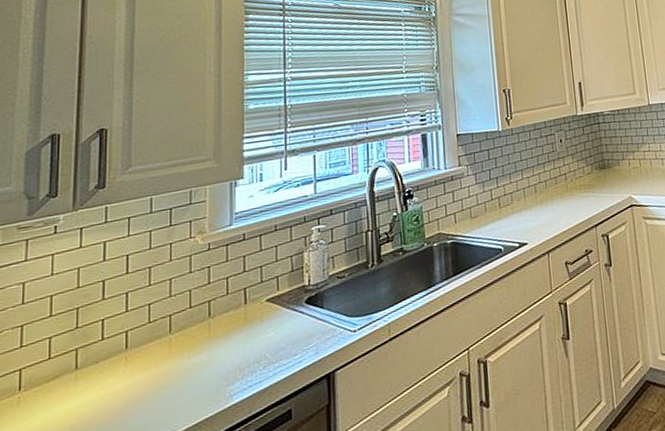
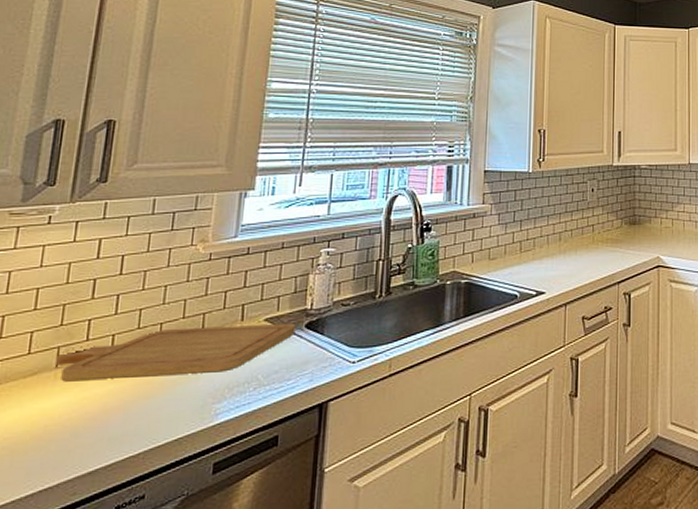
chopping board: none [74,300,297,382] -> present [55,323,296,382]

